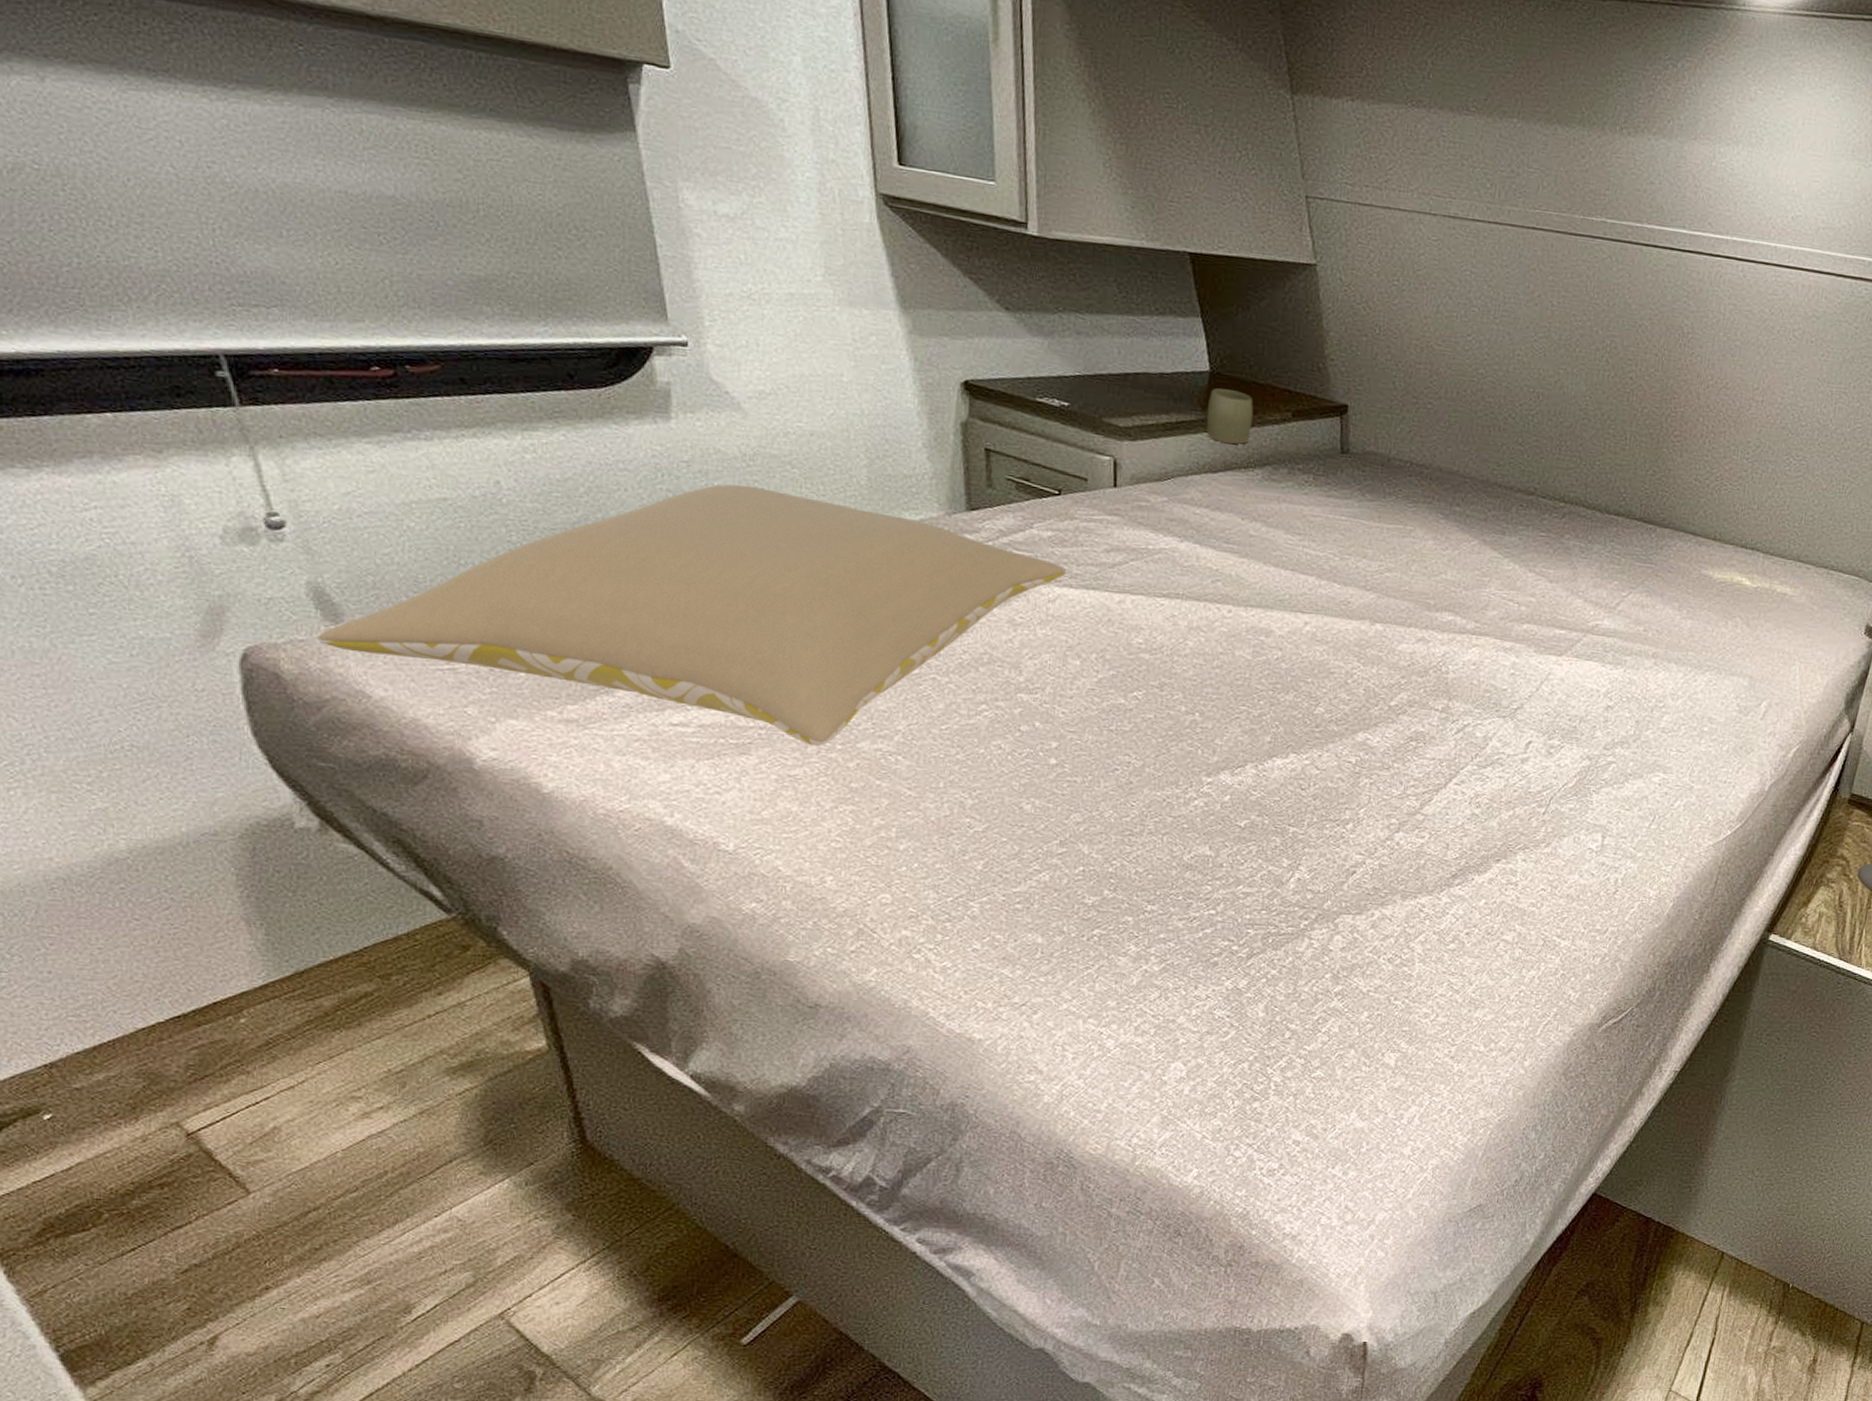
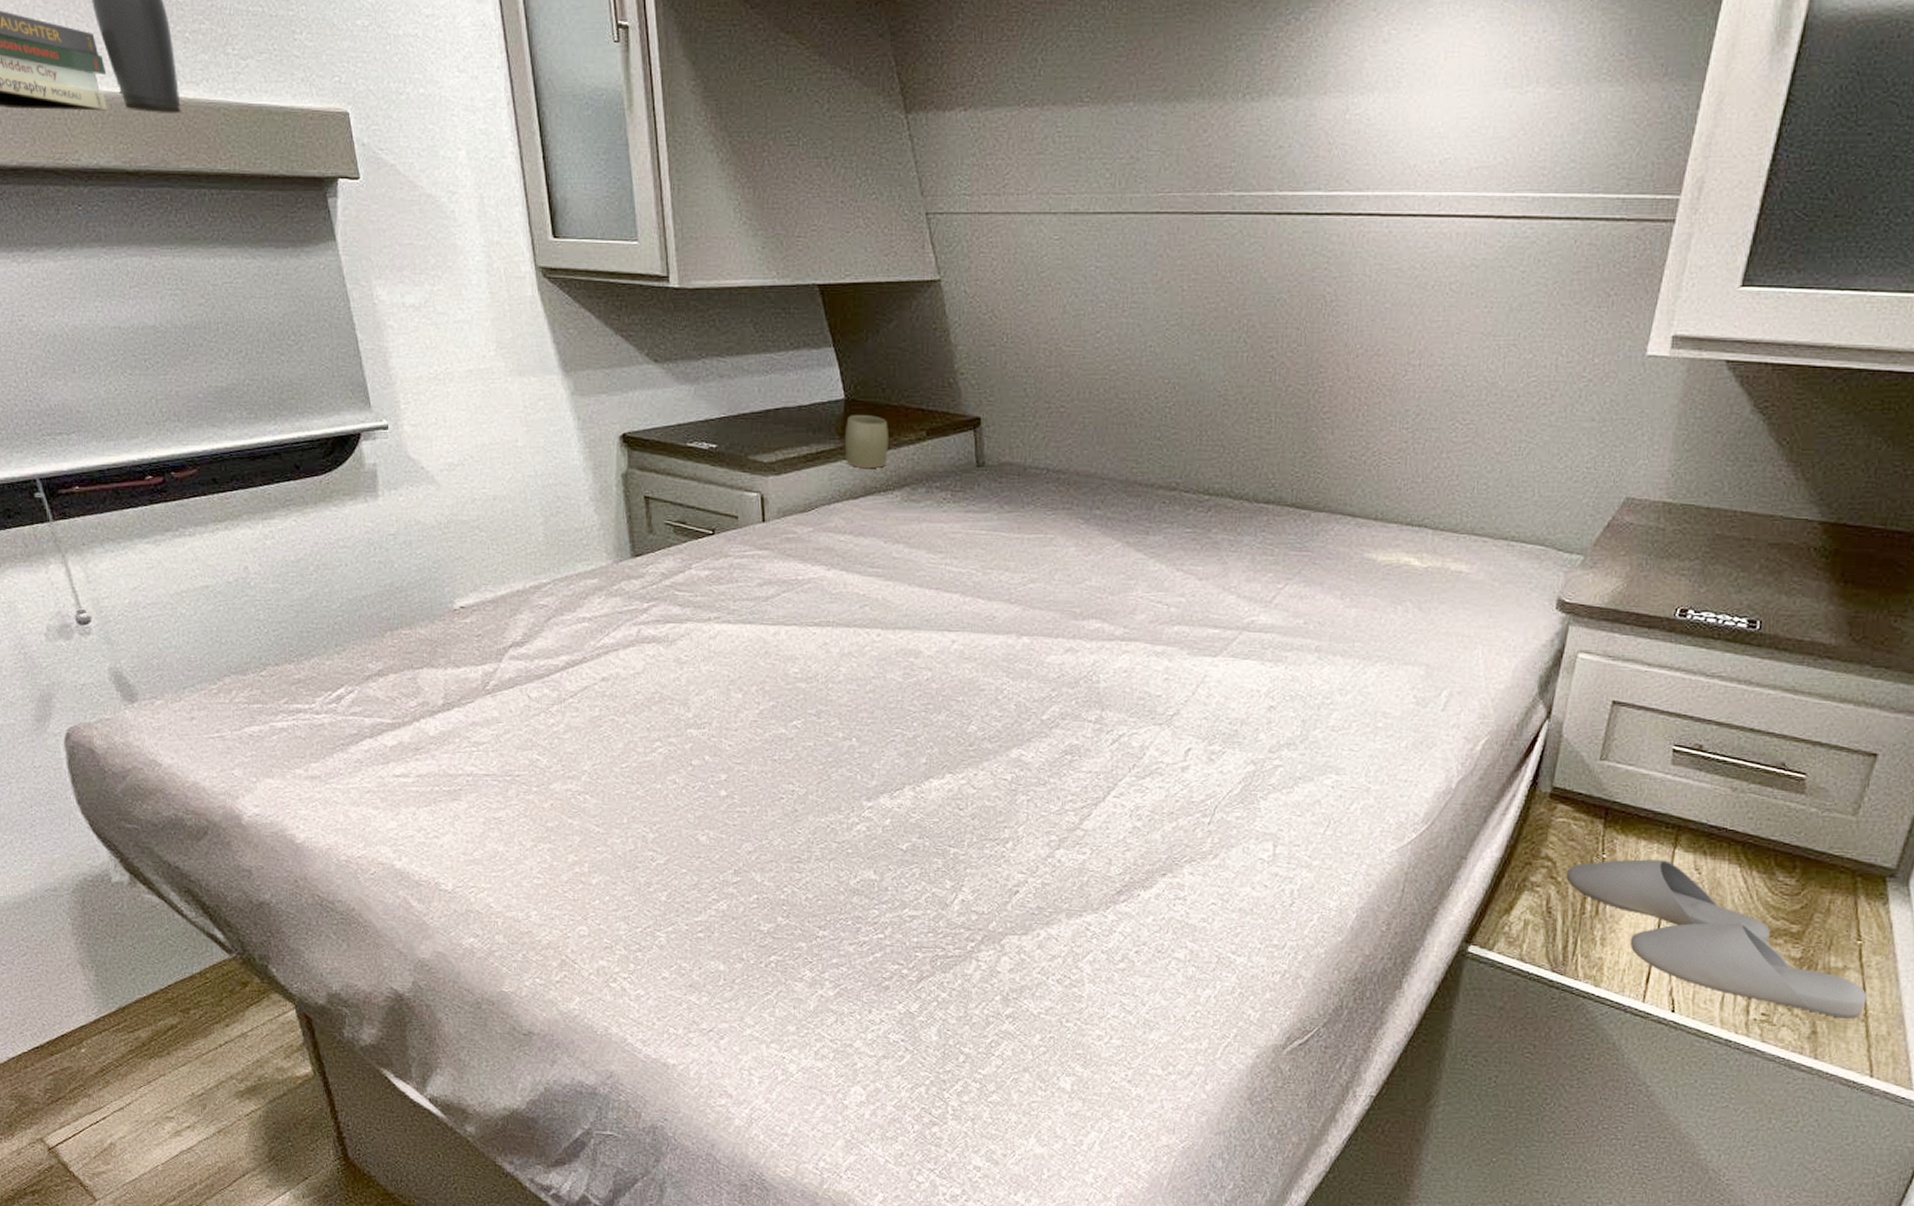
pillow: present [316,484,1067,747] -> none [118,551,725,790]

